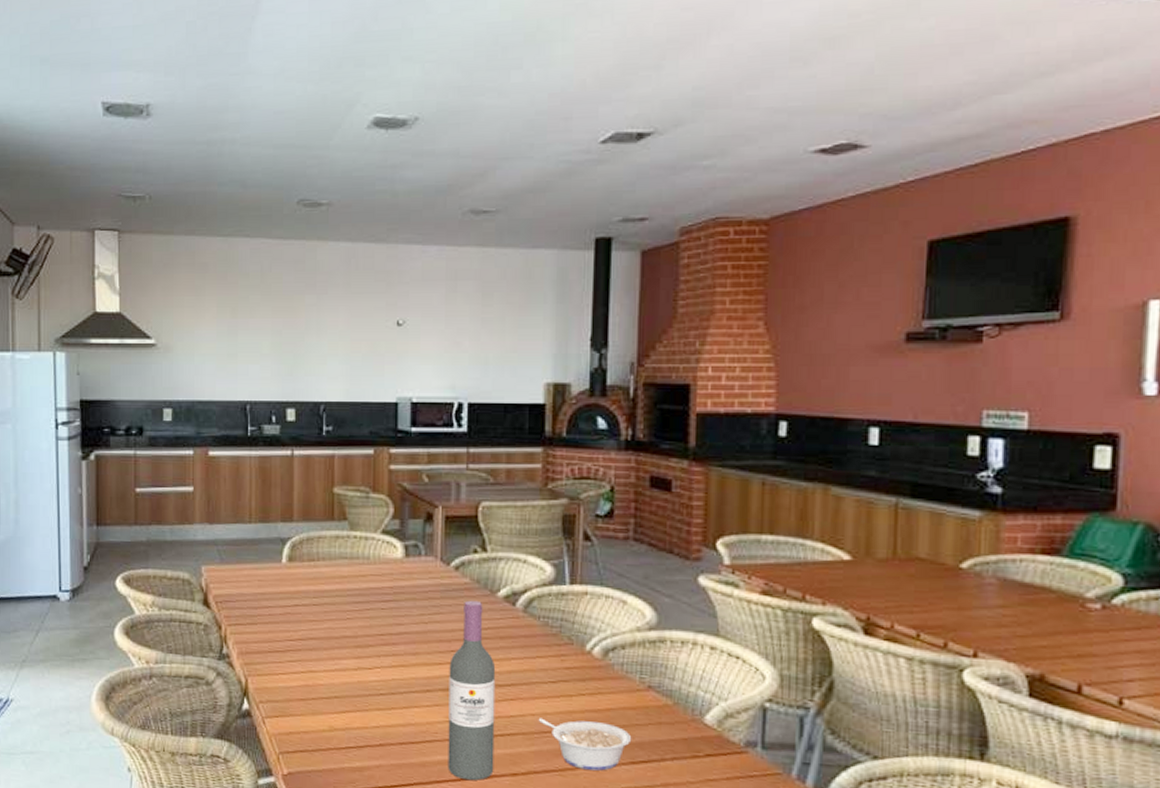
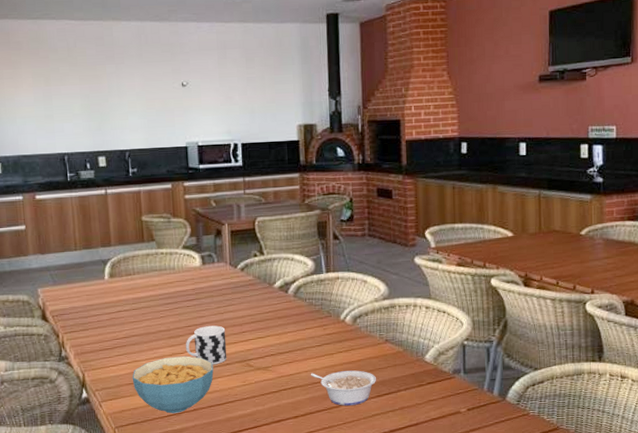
cereal bowl: none [305,671,409,746] -> present [132,356,214,414]
cup: none [375,637,429,689] -> present [185,325,227,364]
wine bottle: present [447,600,496,781] -> none [242,292,281,427]

